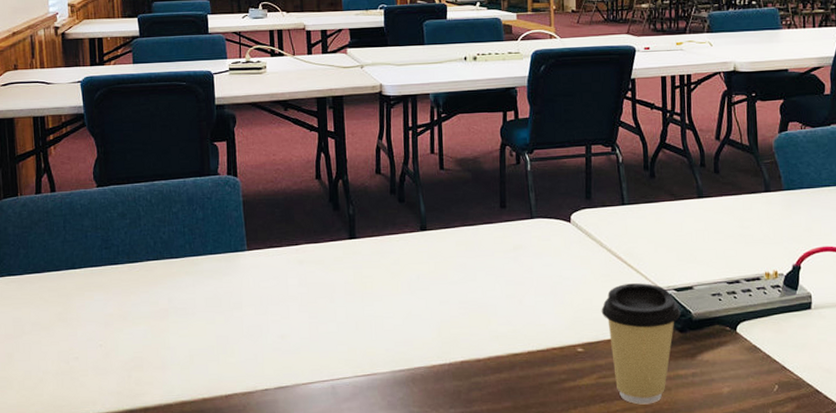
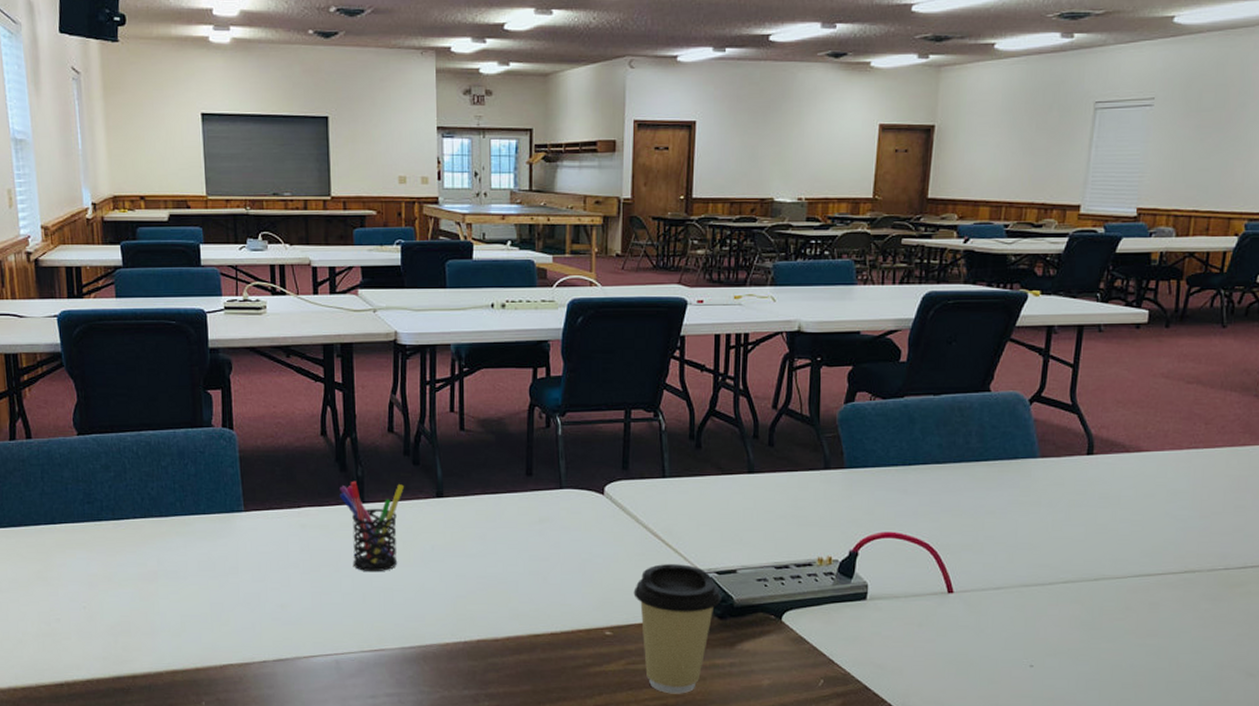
pen holder: none [332,218,391,302] -> present [339,481,404,572]

